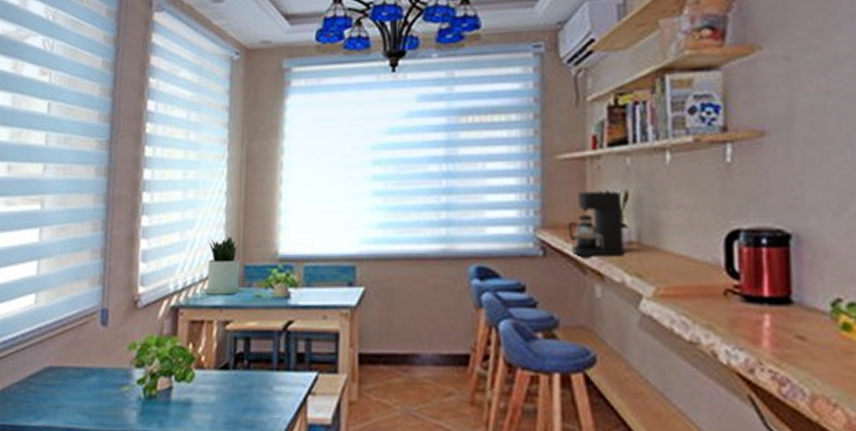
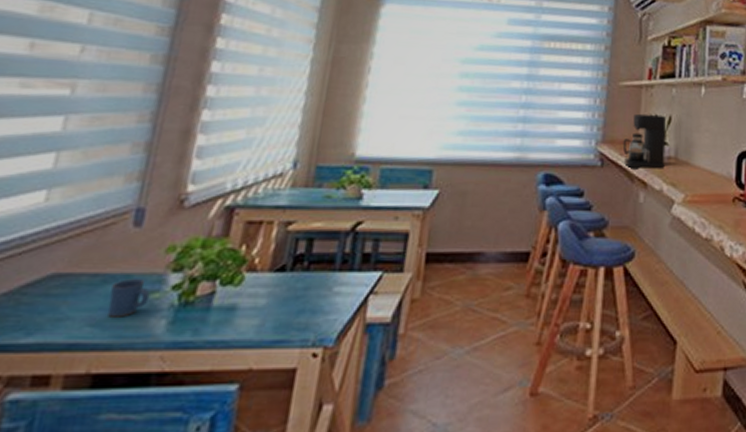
mug: none [91,373,121,407] -> present [107,279,150,317]
planter: present [204,237,242,295] -> none [267,136,313,195]

